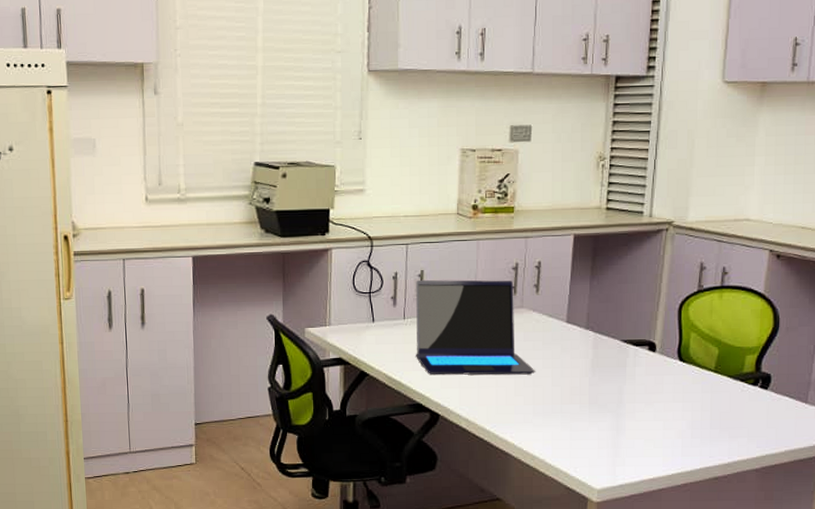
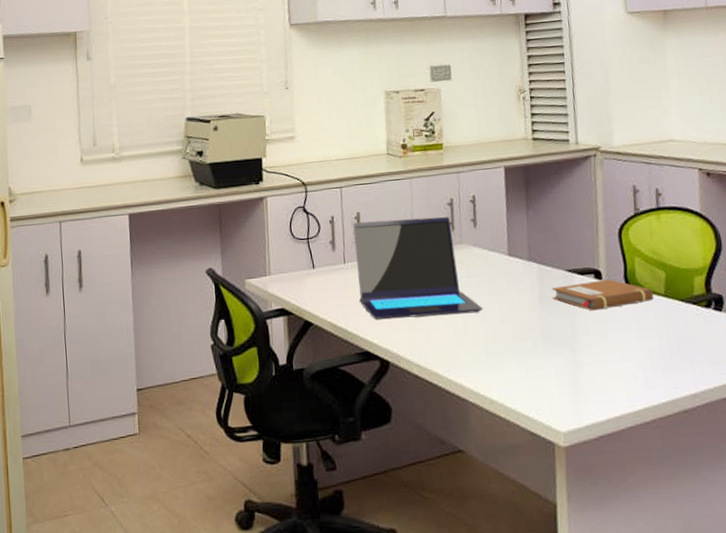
notebook: none [604,352,704,381] -> present [552,279,654,311]

